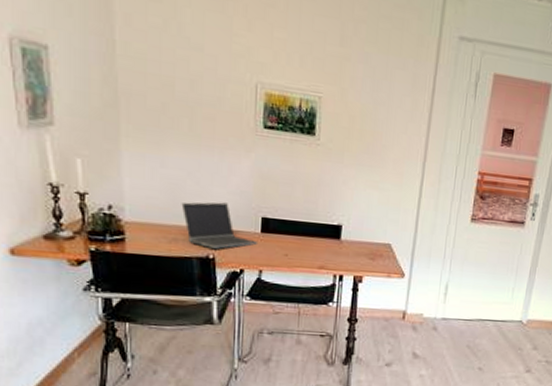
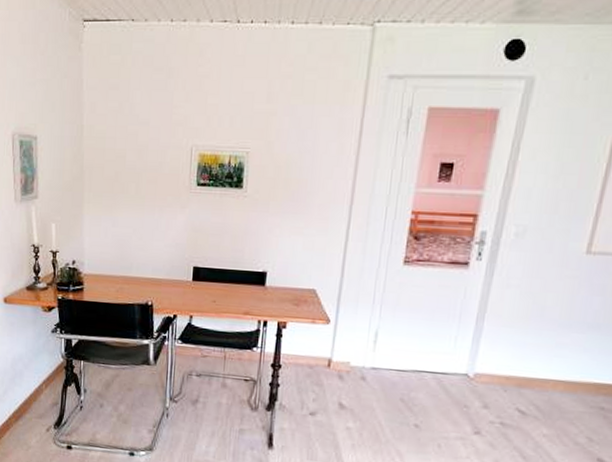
laptop computer: present [181,202,257,249] -> none [127,254,189,296]

